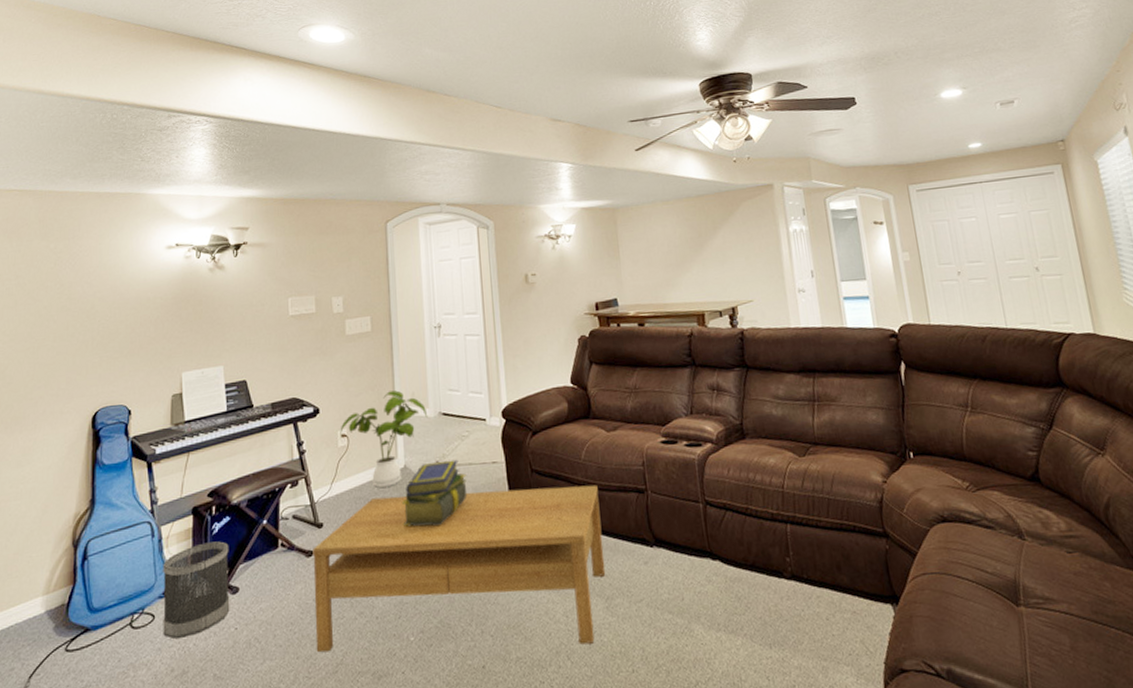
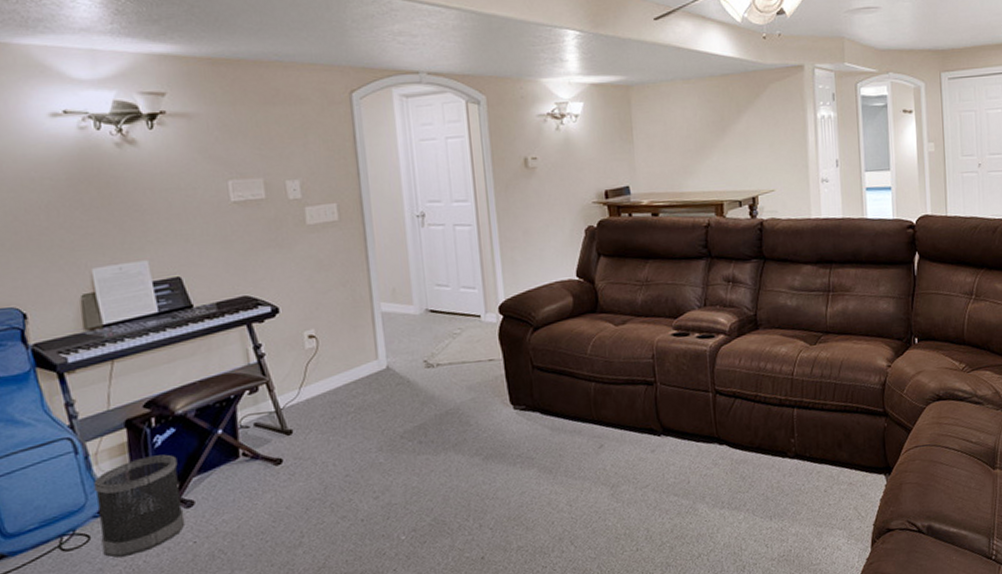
coffee table: present [312,484,606,653] -> none [281,378,611,558]
house plant: present [340,390,428,489] -> none [306,286,413,391]
stack of books: present [401,459,467,527] -> none [385,358,461,429]

